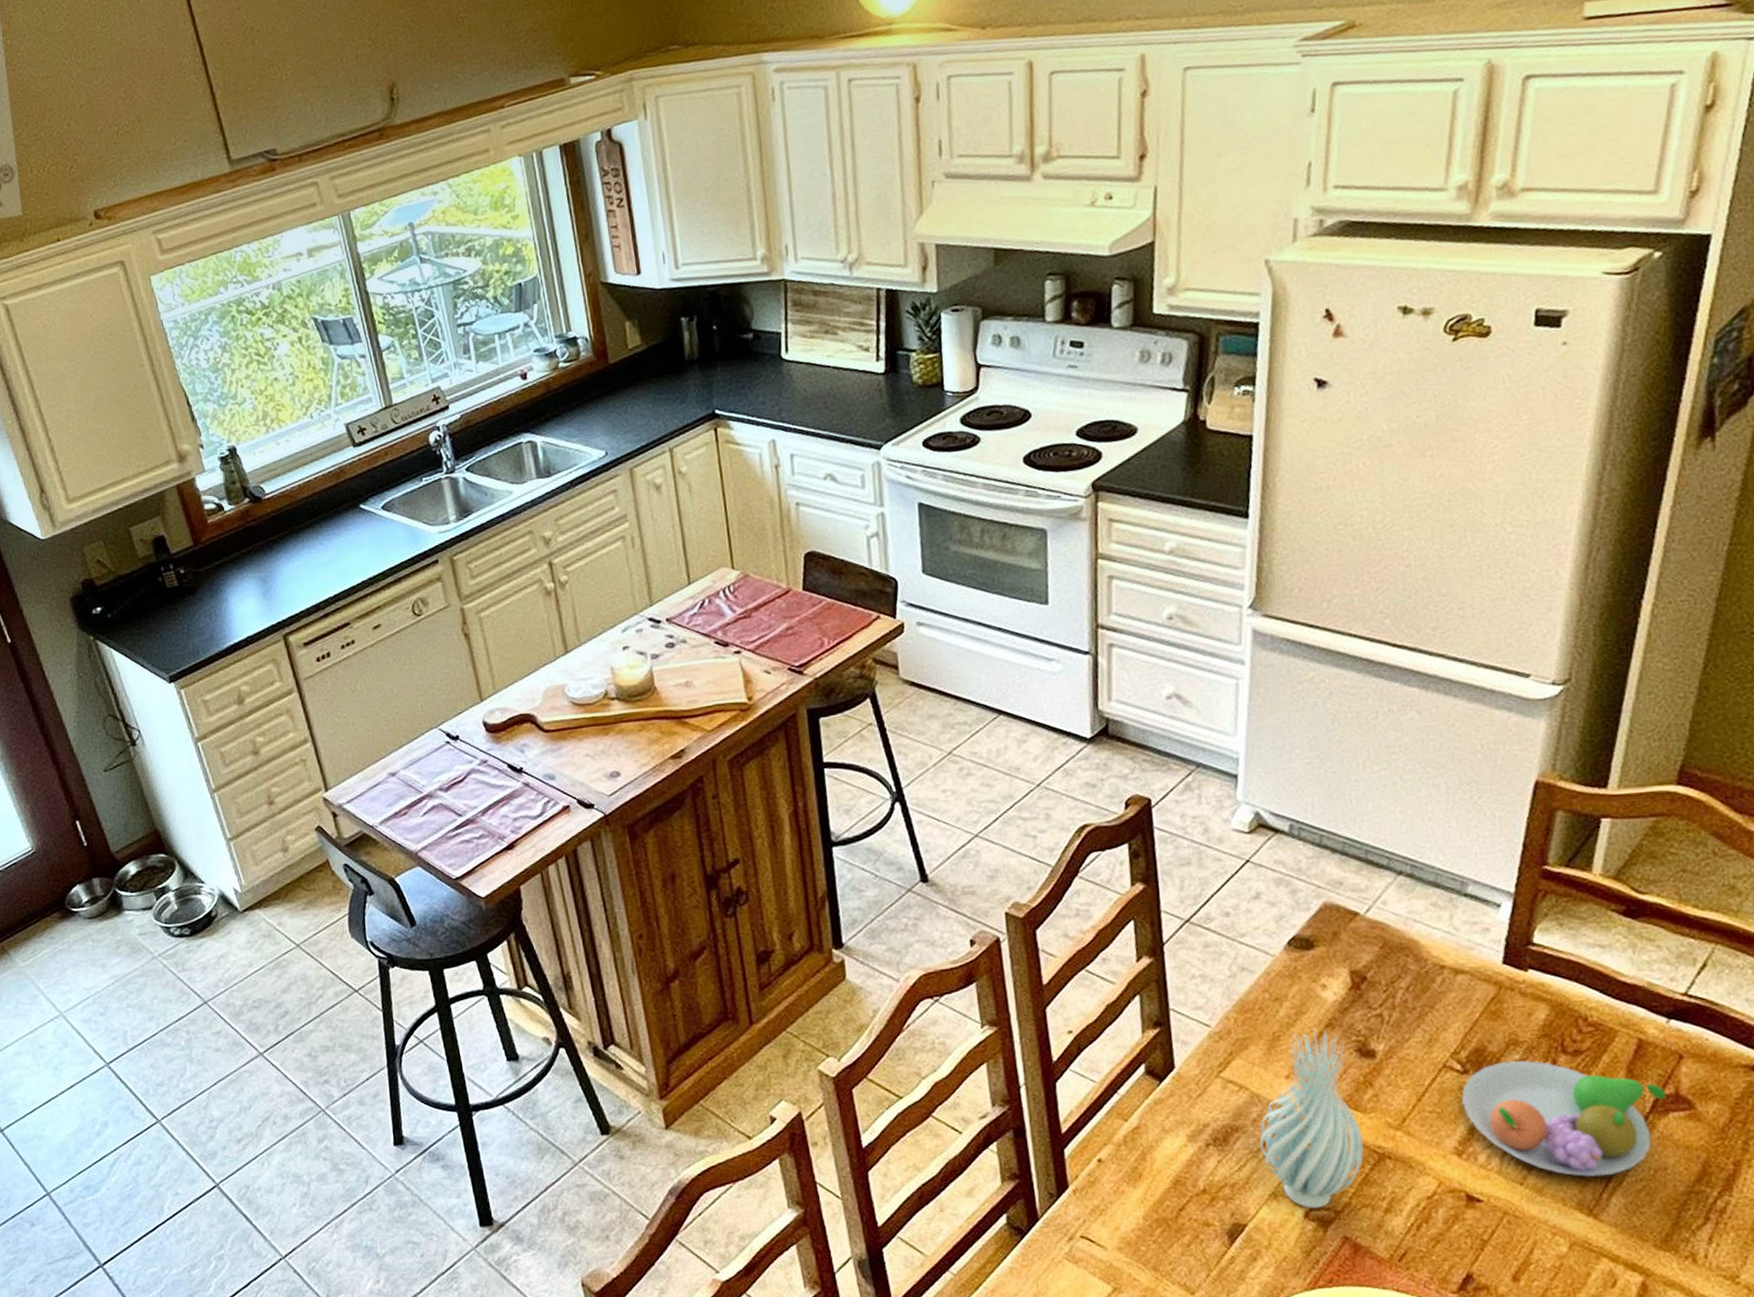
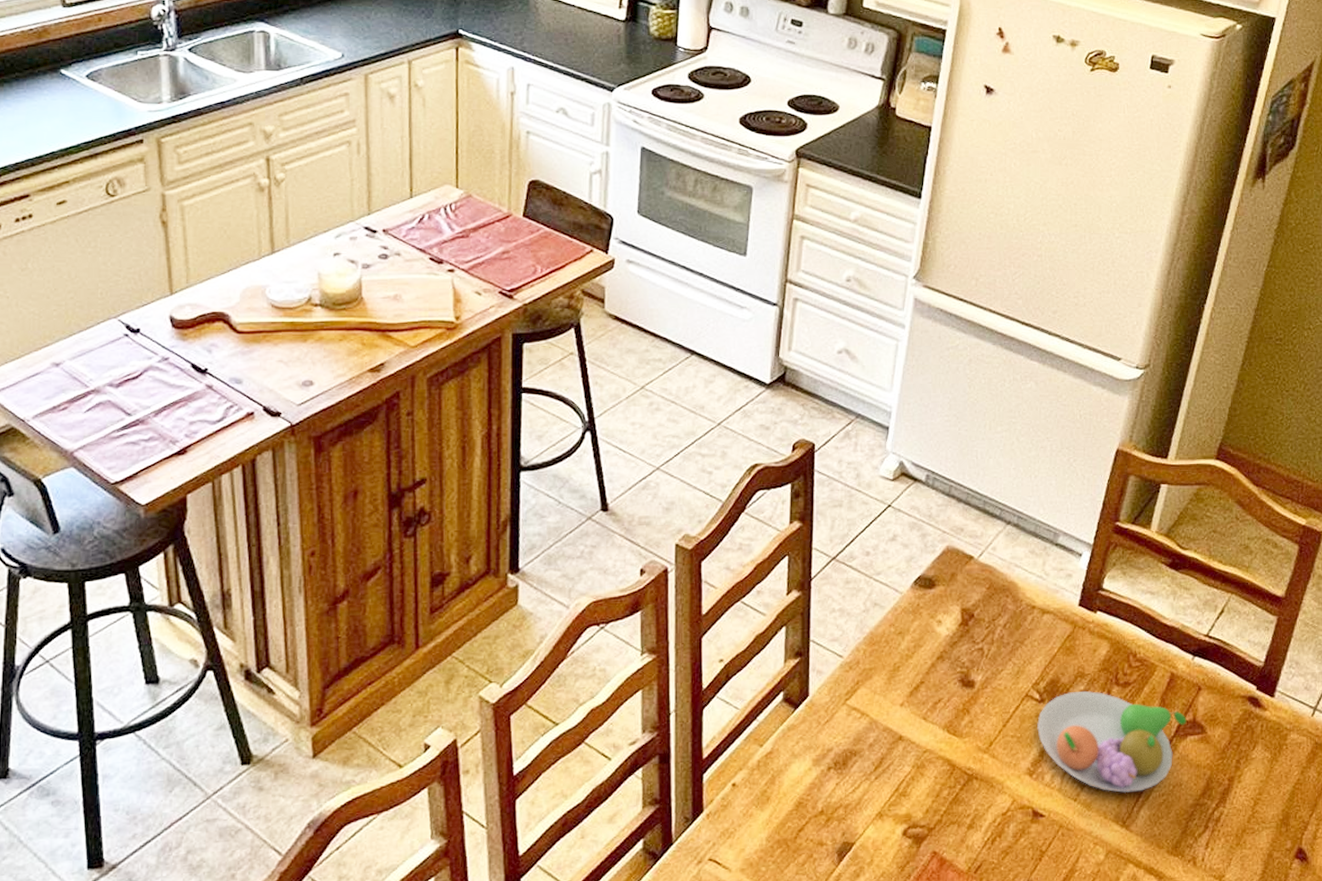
vase: present [1259,1027,1364,1209] -> none [873,659,958,827]

